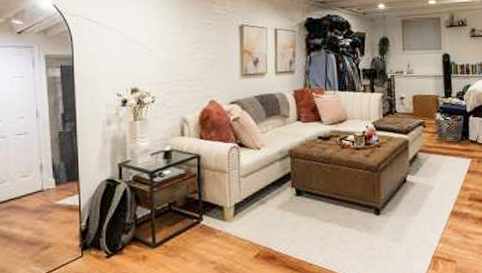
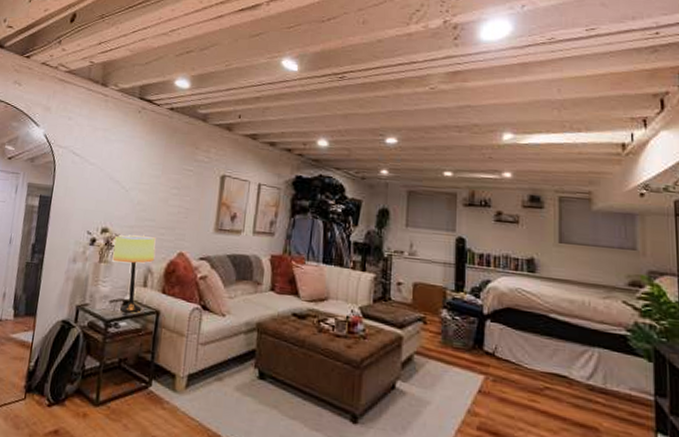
table lamp: none [146,90,188,162] -> present [112,235,155,313]

